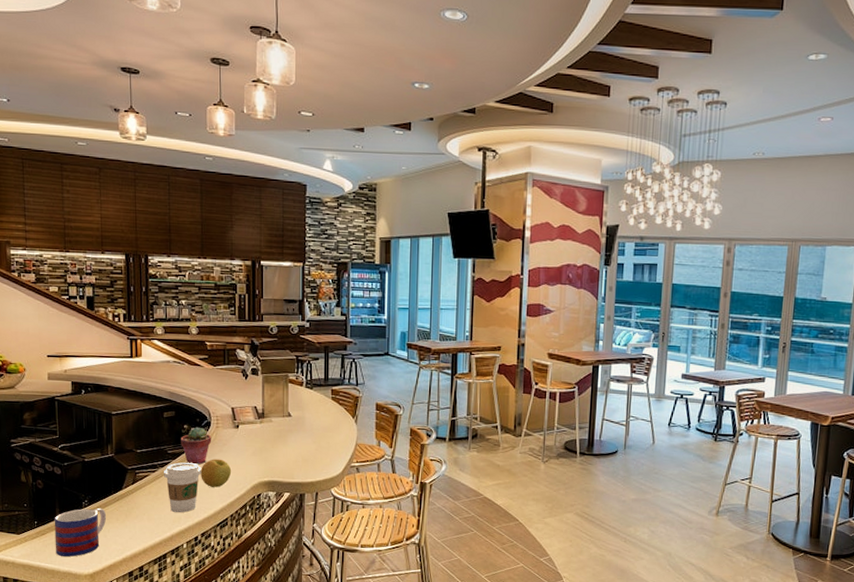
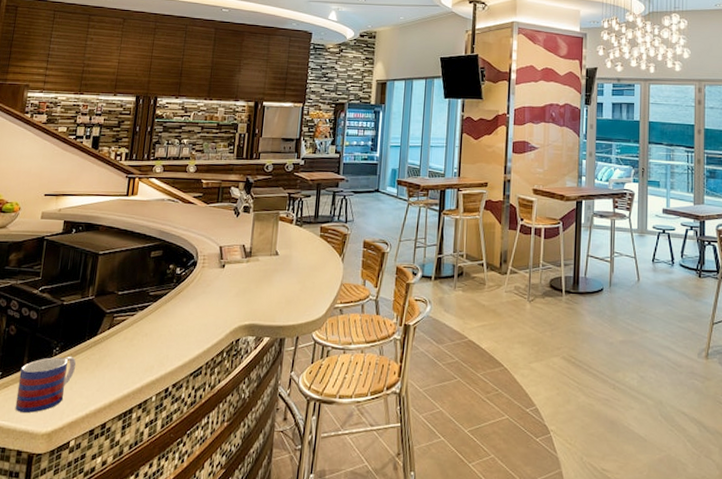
coffee cup: present [164,462,202,513] -> none [142,305,182,361]
potted succulent: present [181,427,212,465] -> none [164,266,196,307]
apple: present [201,459,232,487] -> none [180,301,213,332]

